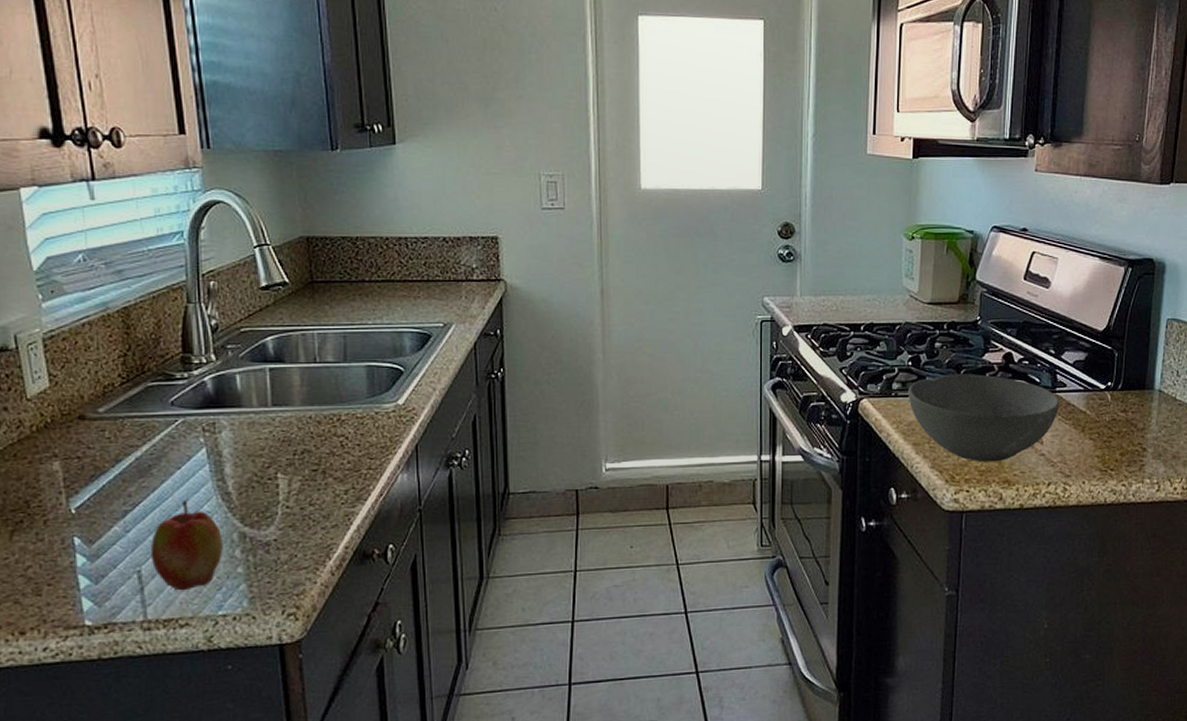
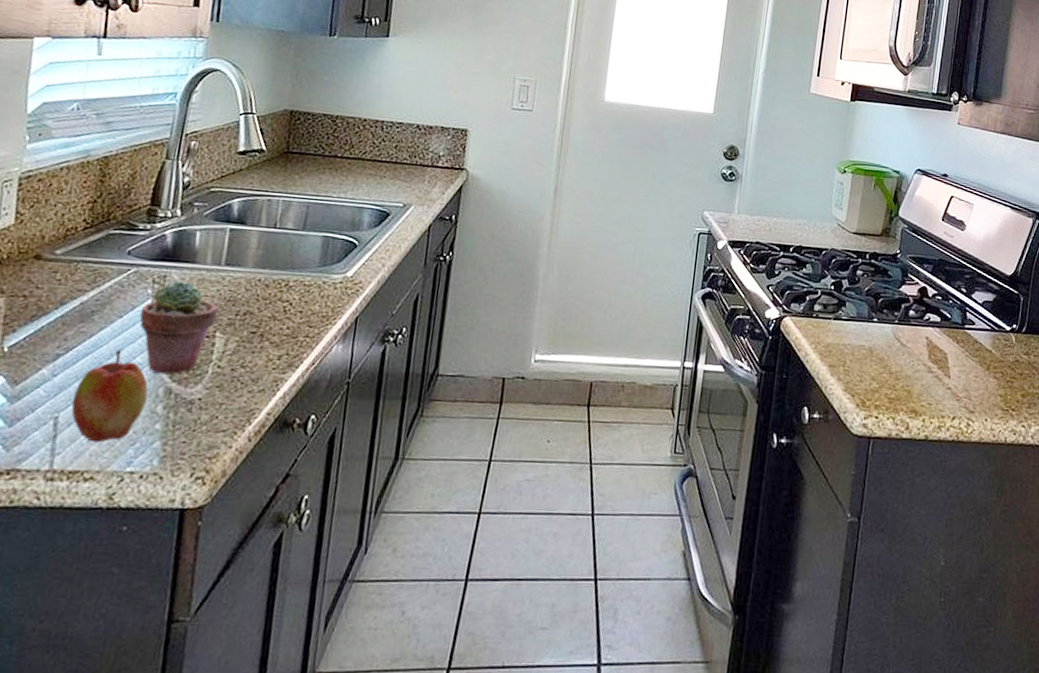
potted succulent: none [197,427,275,520] -> present [139,281,219,374]
bowl: present [908,374,1060,462] -> none [828,301,968,391]

